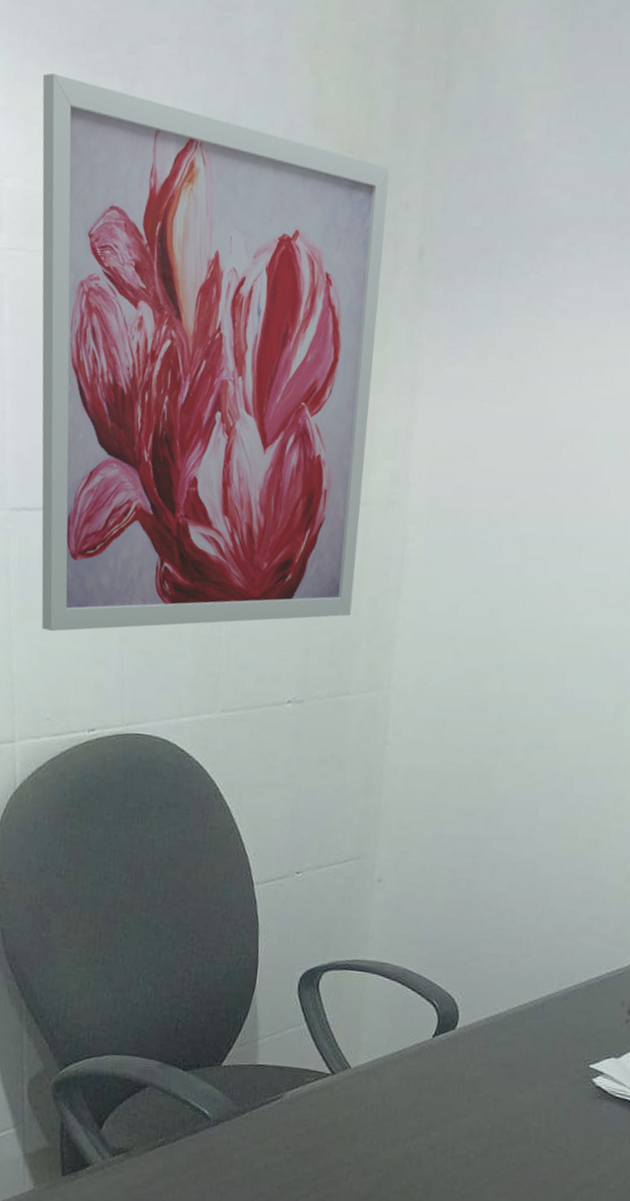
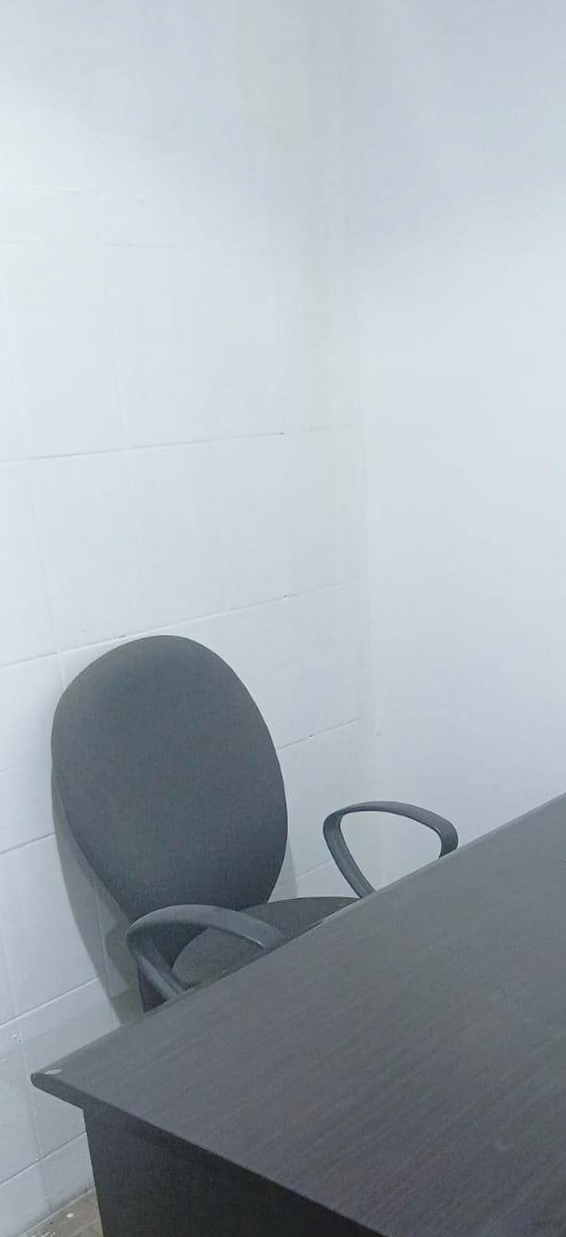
wall art: present [41,73,390,632] -> none [11,93,327,558]

